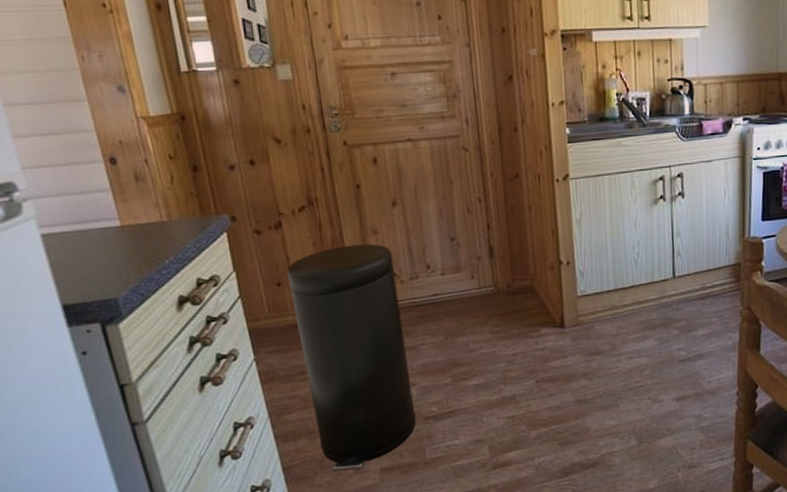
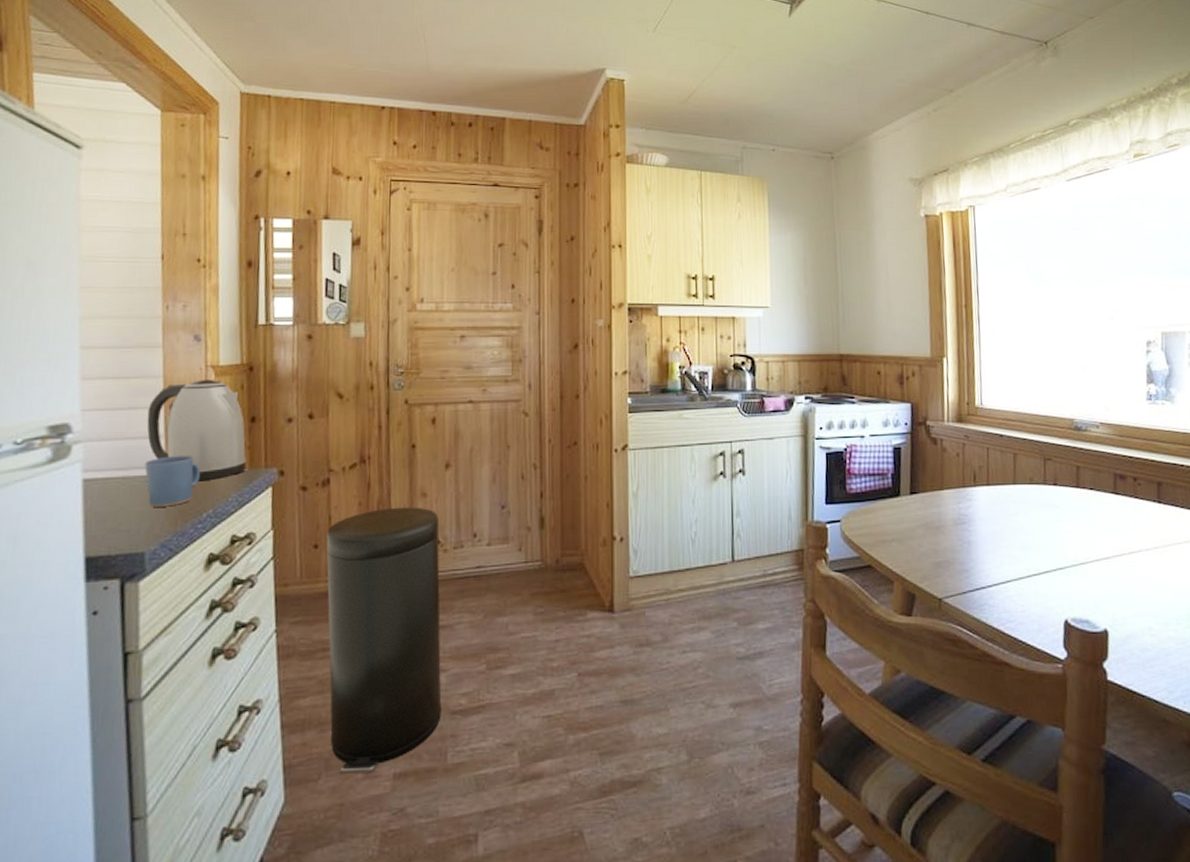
kettle: none [87,131,198,231] -> present [146,380,247,481]
mug: none [98,206,155,257] -> present [144,455,201,507]

